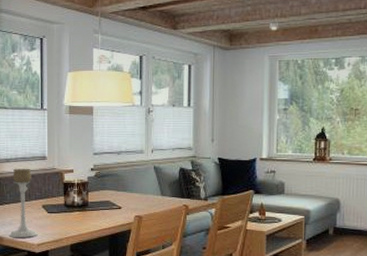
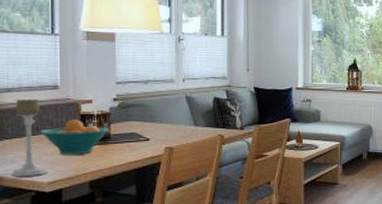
fruit bowl: none [31,187,87,220] -> present [40,119,108,155]

